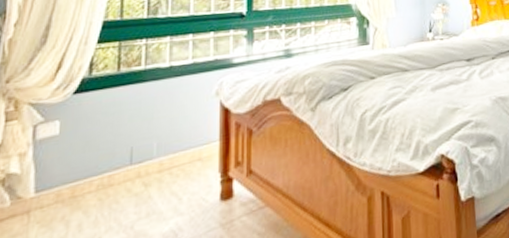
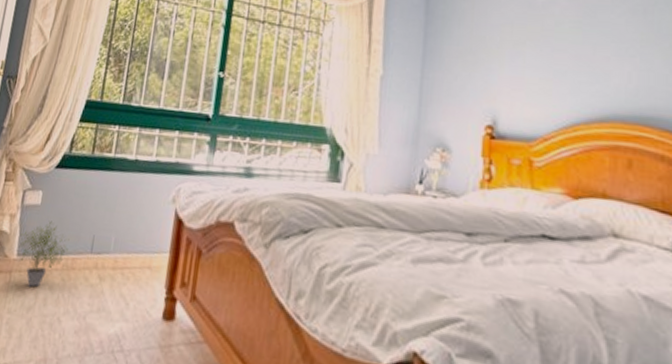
potted plant: none [36,147,102,220] -> present [19,221,70,287]

